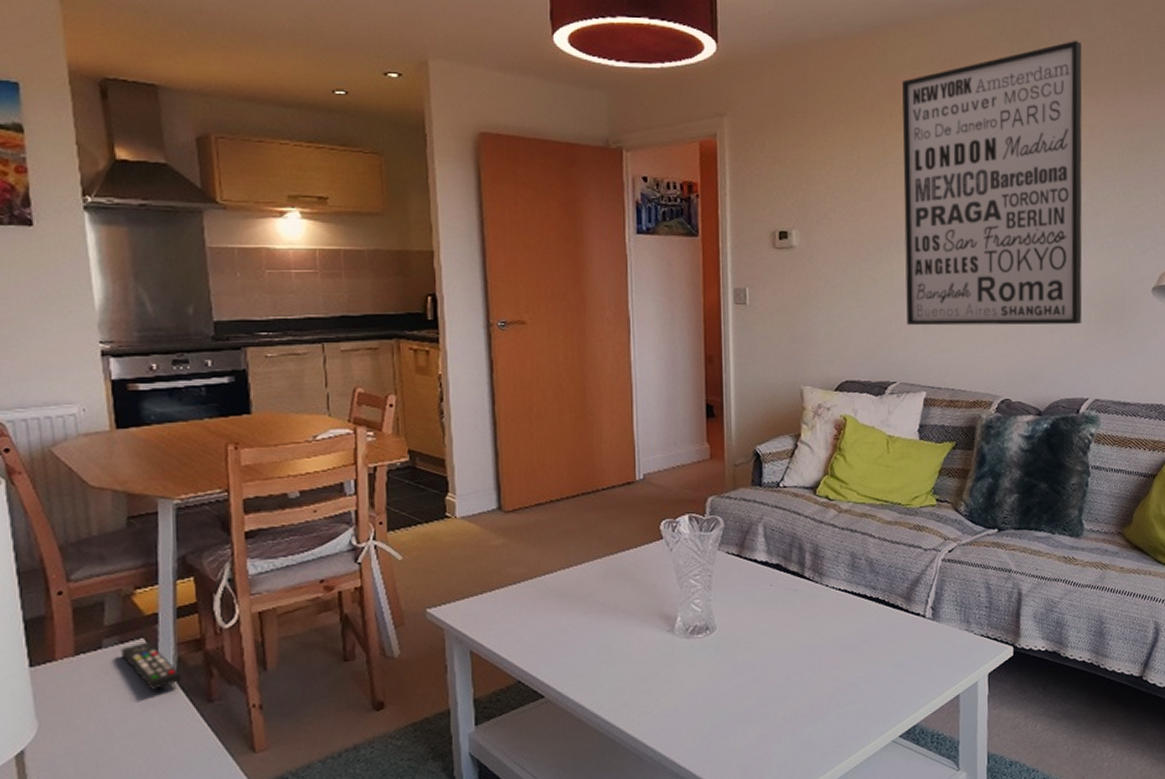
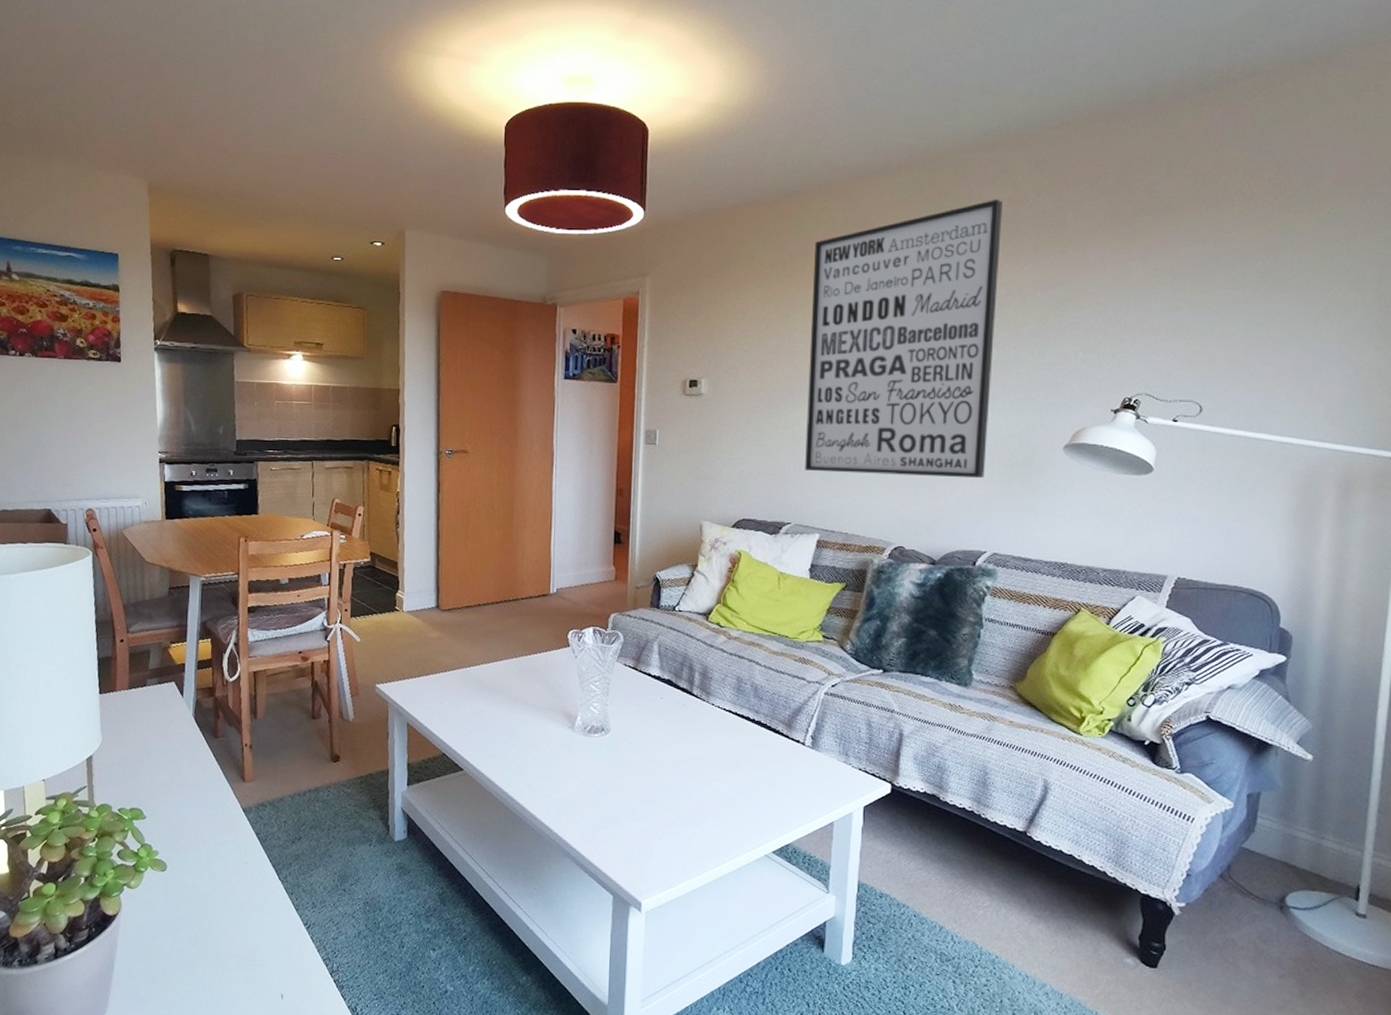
remote control: present [121,641,182,690] -> none [158,684,198,723]

